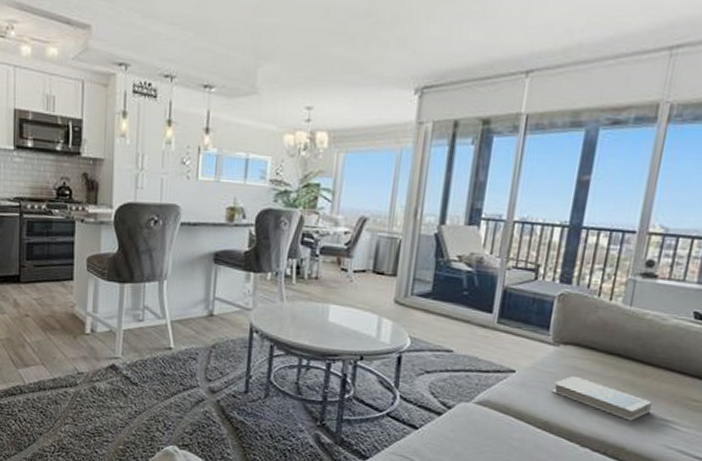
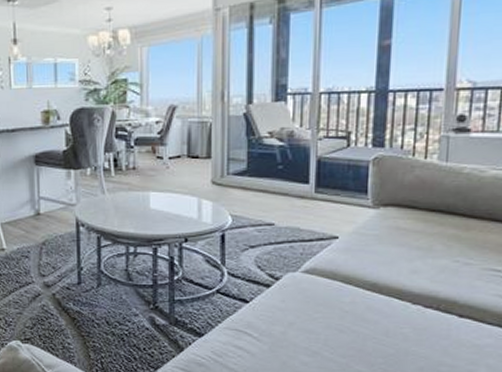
hardback book: present [551,375,653,421] -> none [376,236,481,274]

